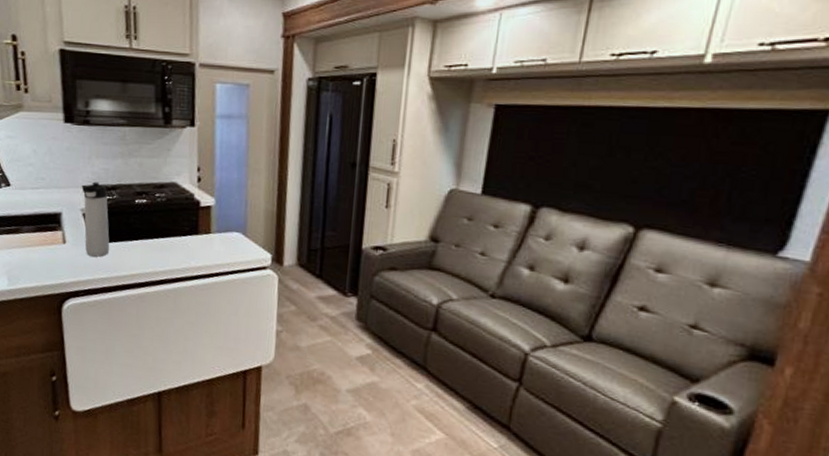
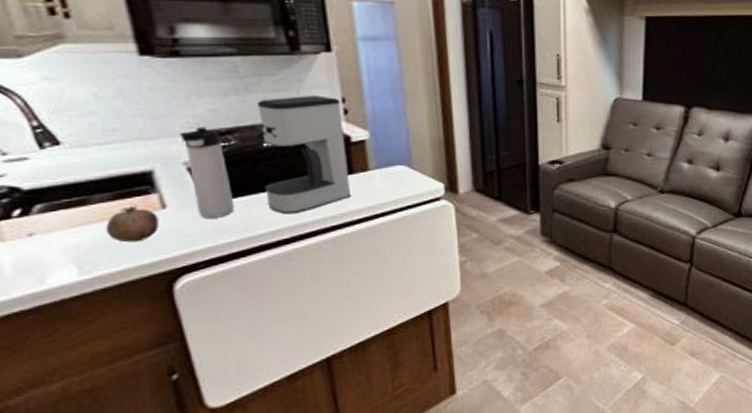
fruit: none [27,237,60,267] -> present [105,204,159,243]
coffee maker: none [132,163,196,263] -> present [257,95,352,215]

